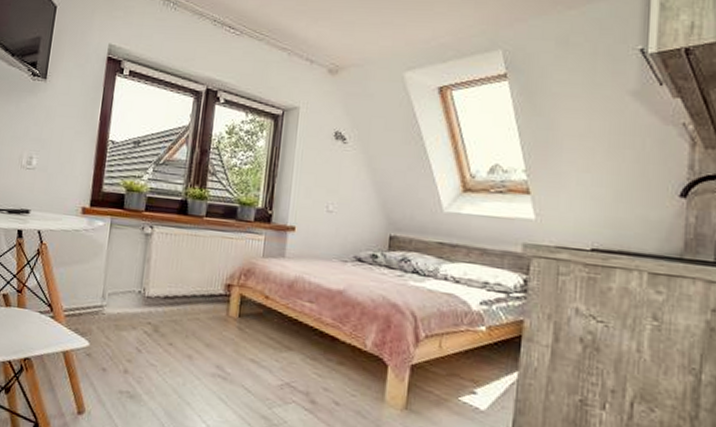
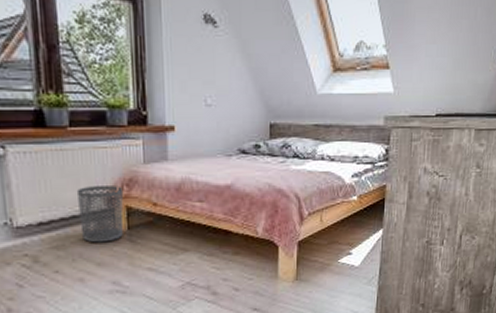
waste bin: none [198,270,240,326] -> present [76,186,124,243]

